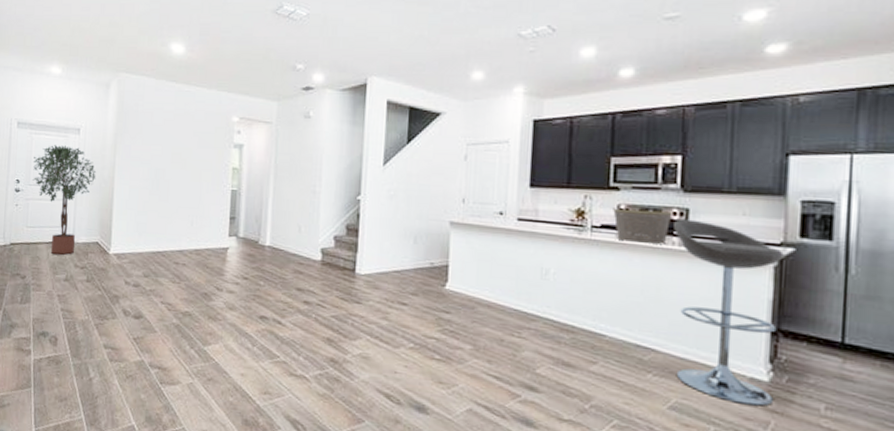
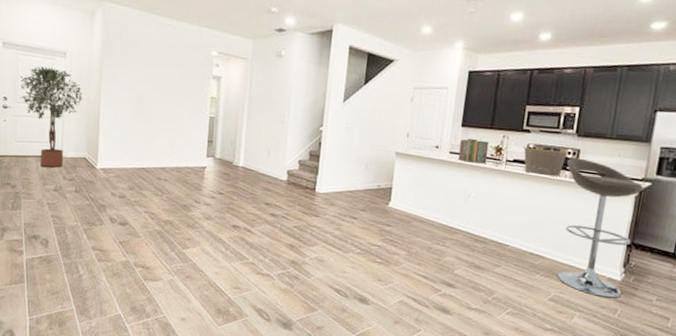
books: none [529,200,568,232] -> present [458,138,490,164]

